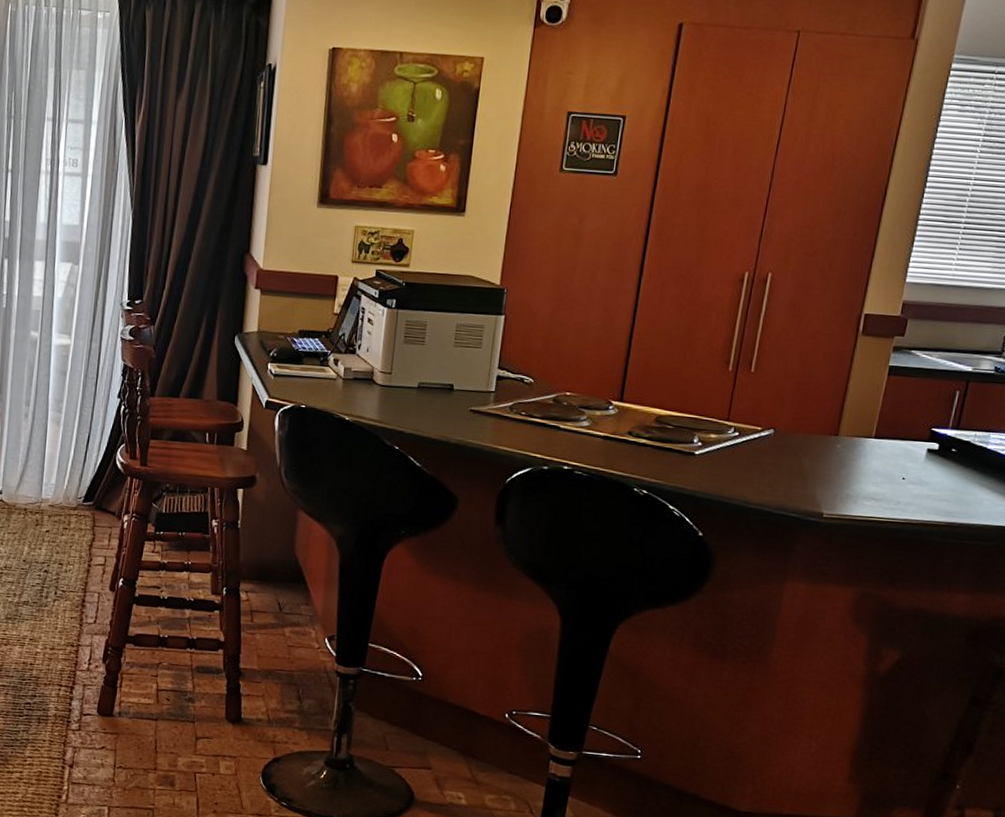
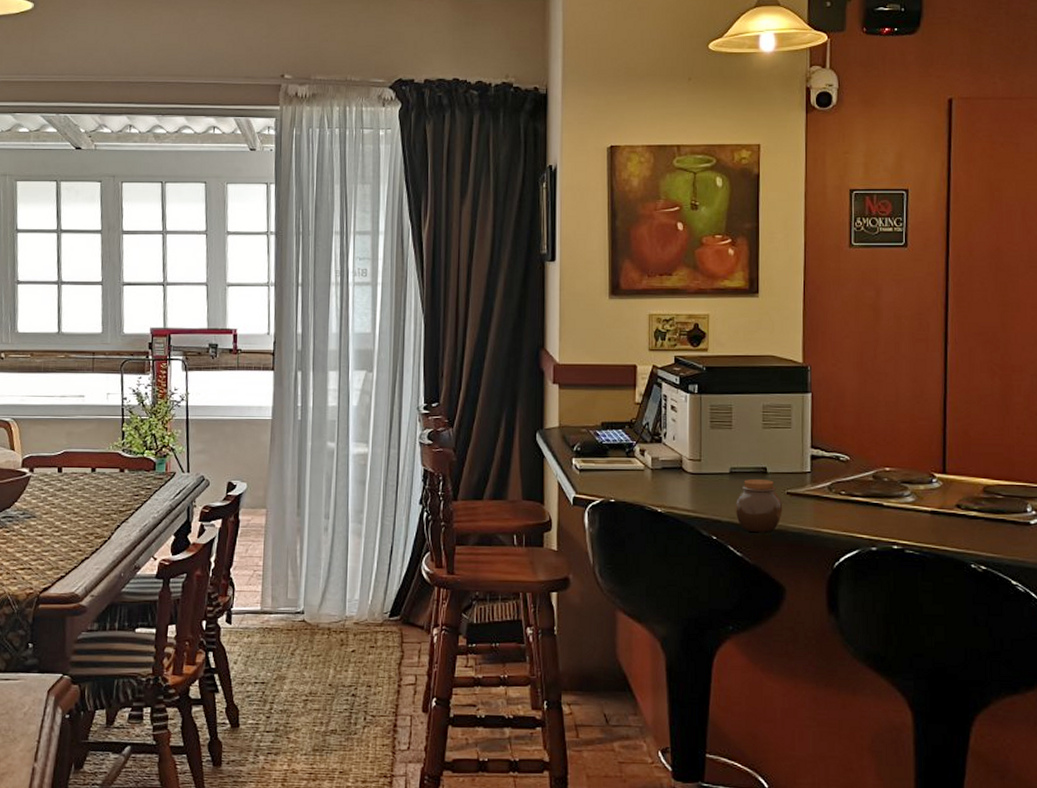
jar: none [418,394,465,447] -> present [734,479,783,533]

